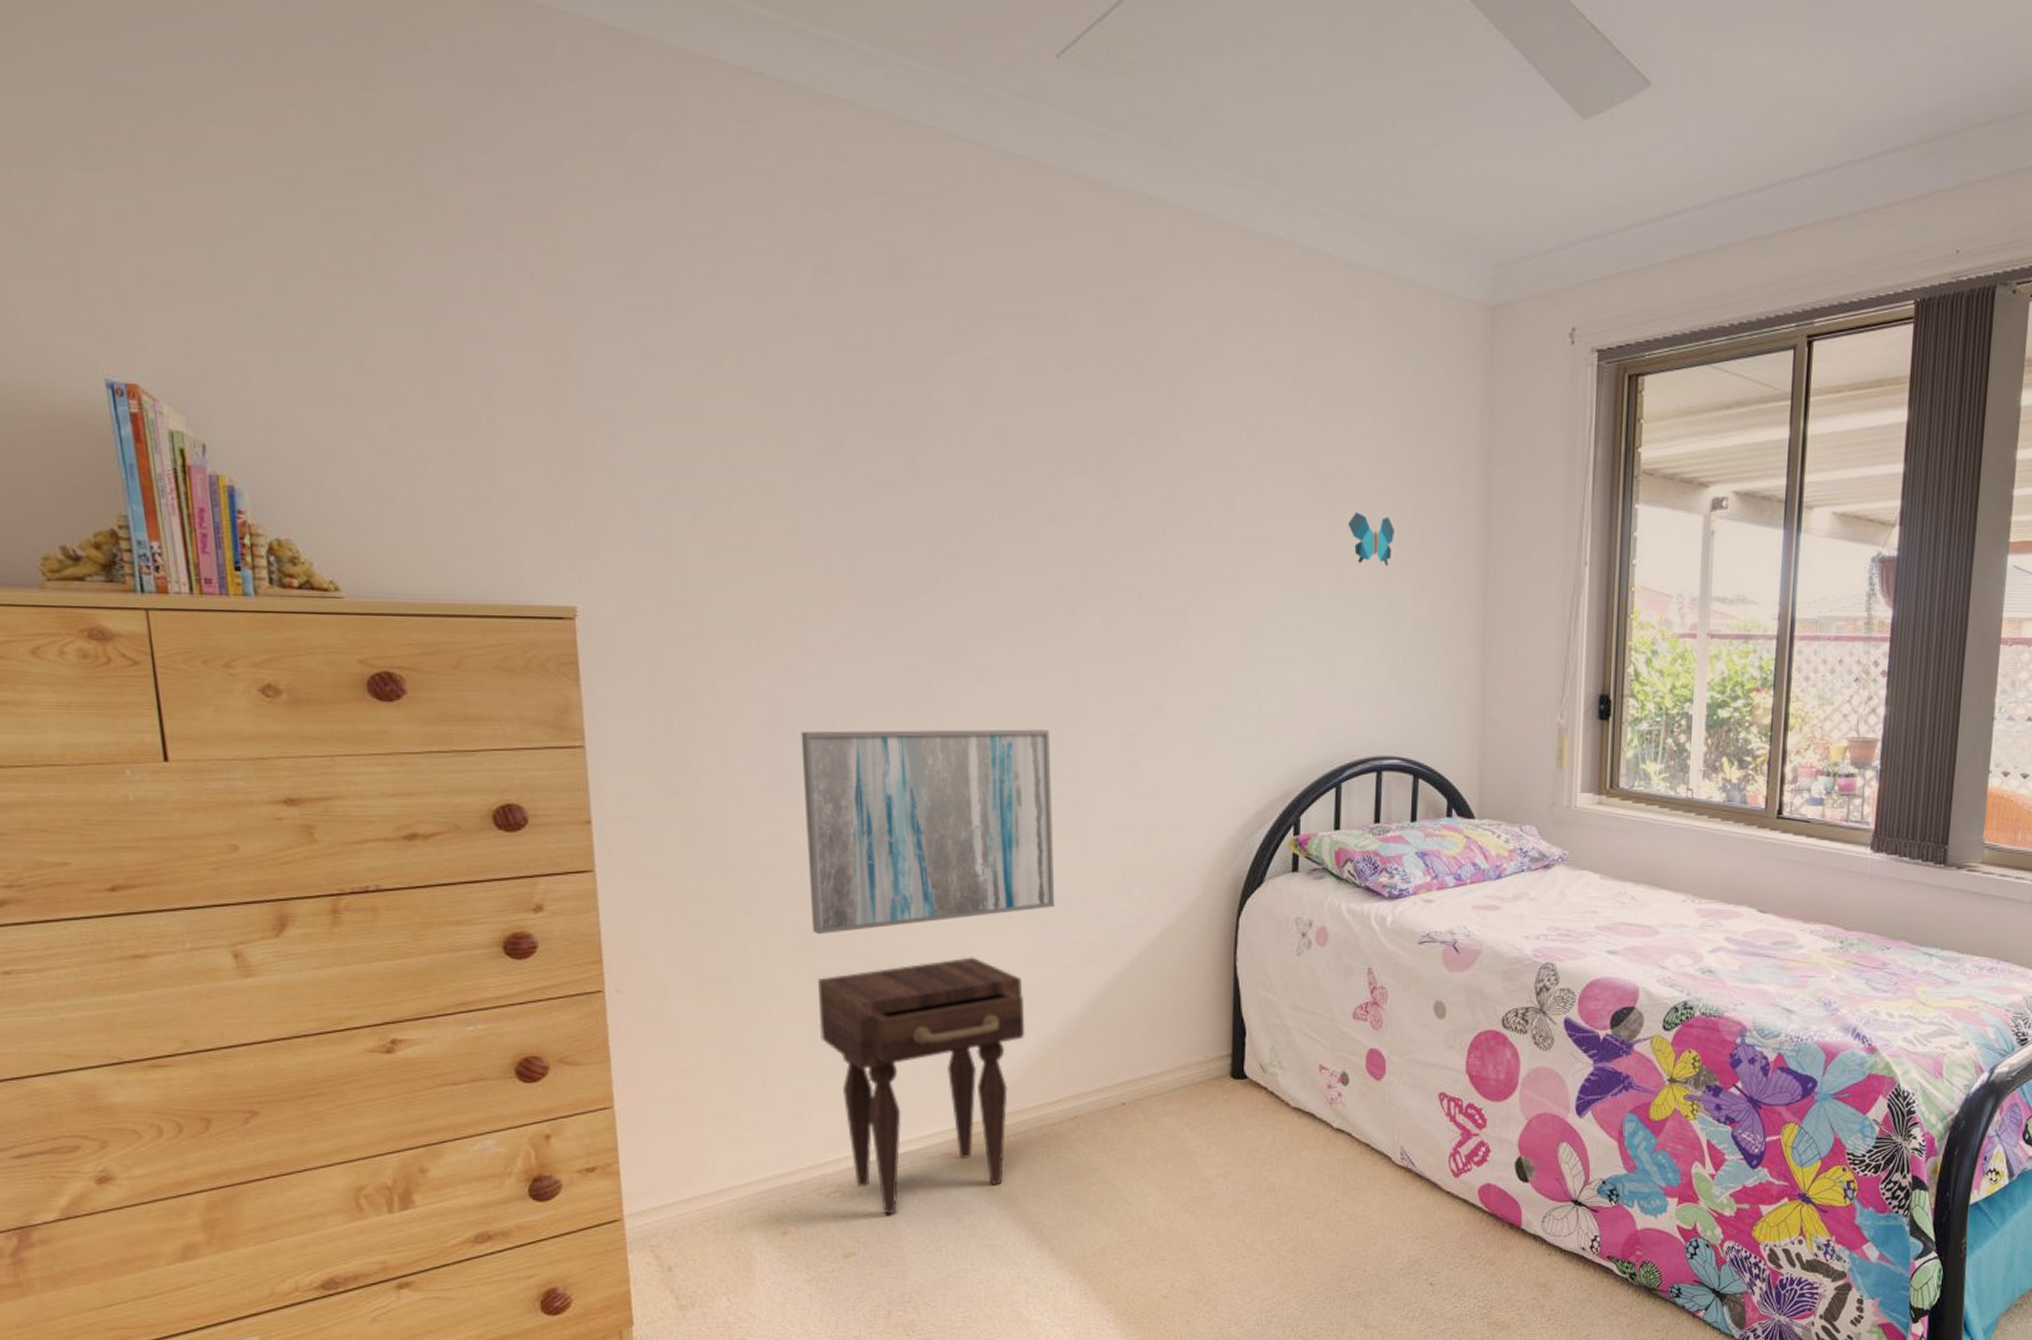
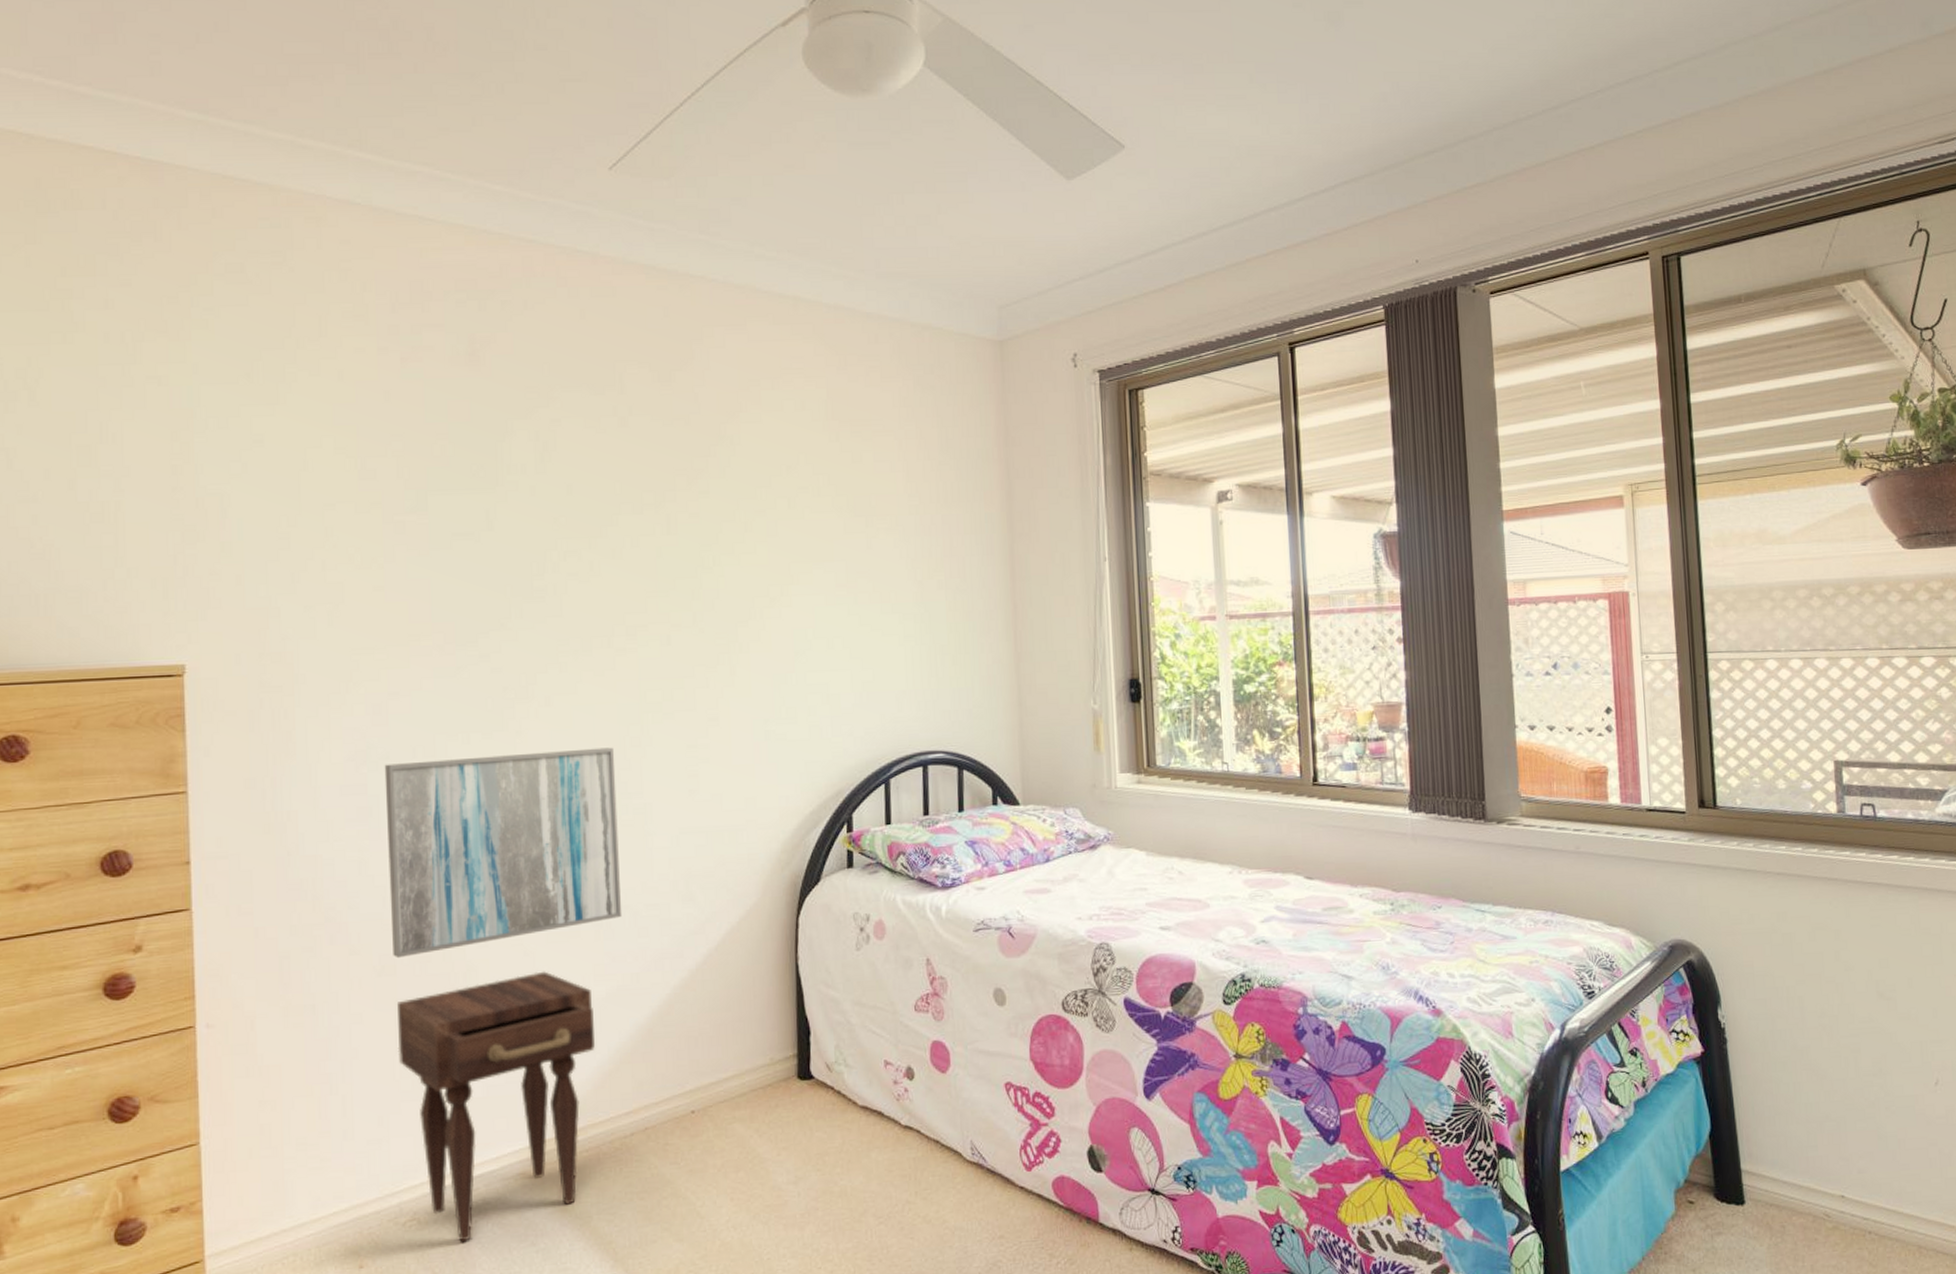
decorative butterfly: present [1347,512,1394,566] -> none [881,528,925,575]

